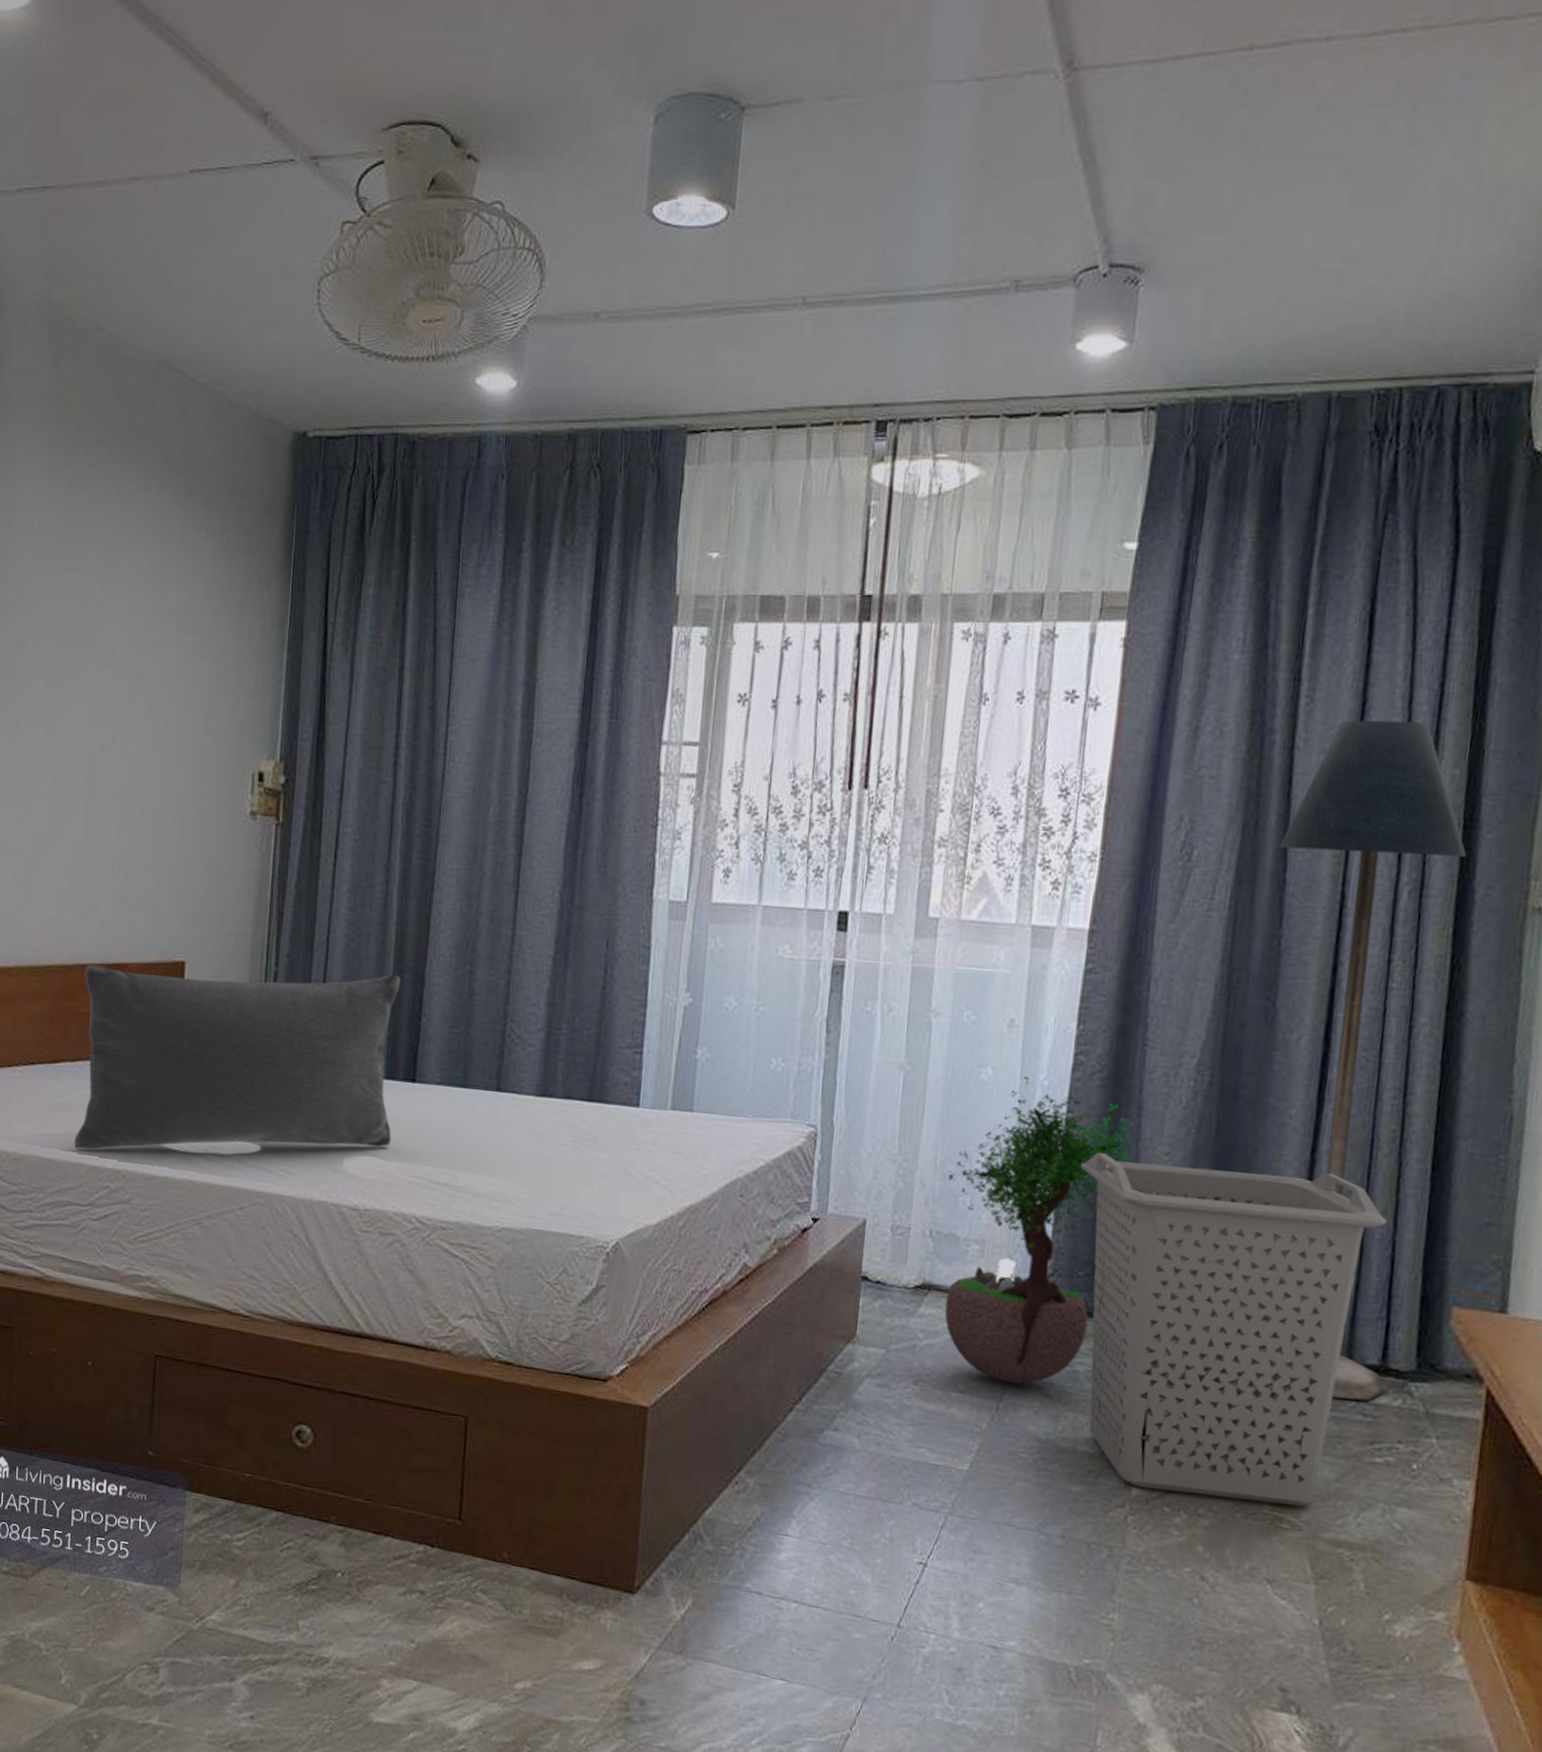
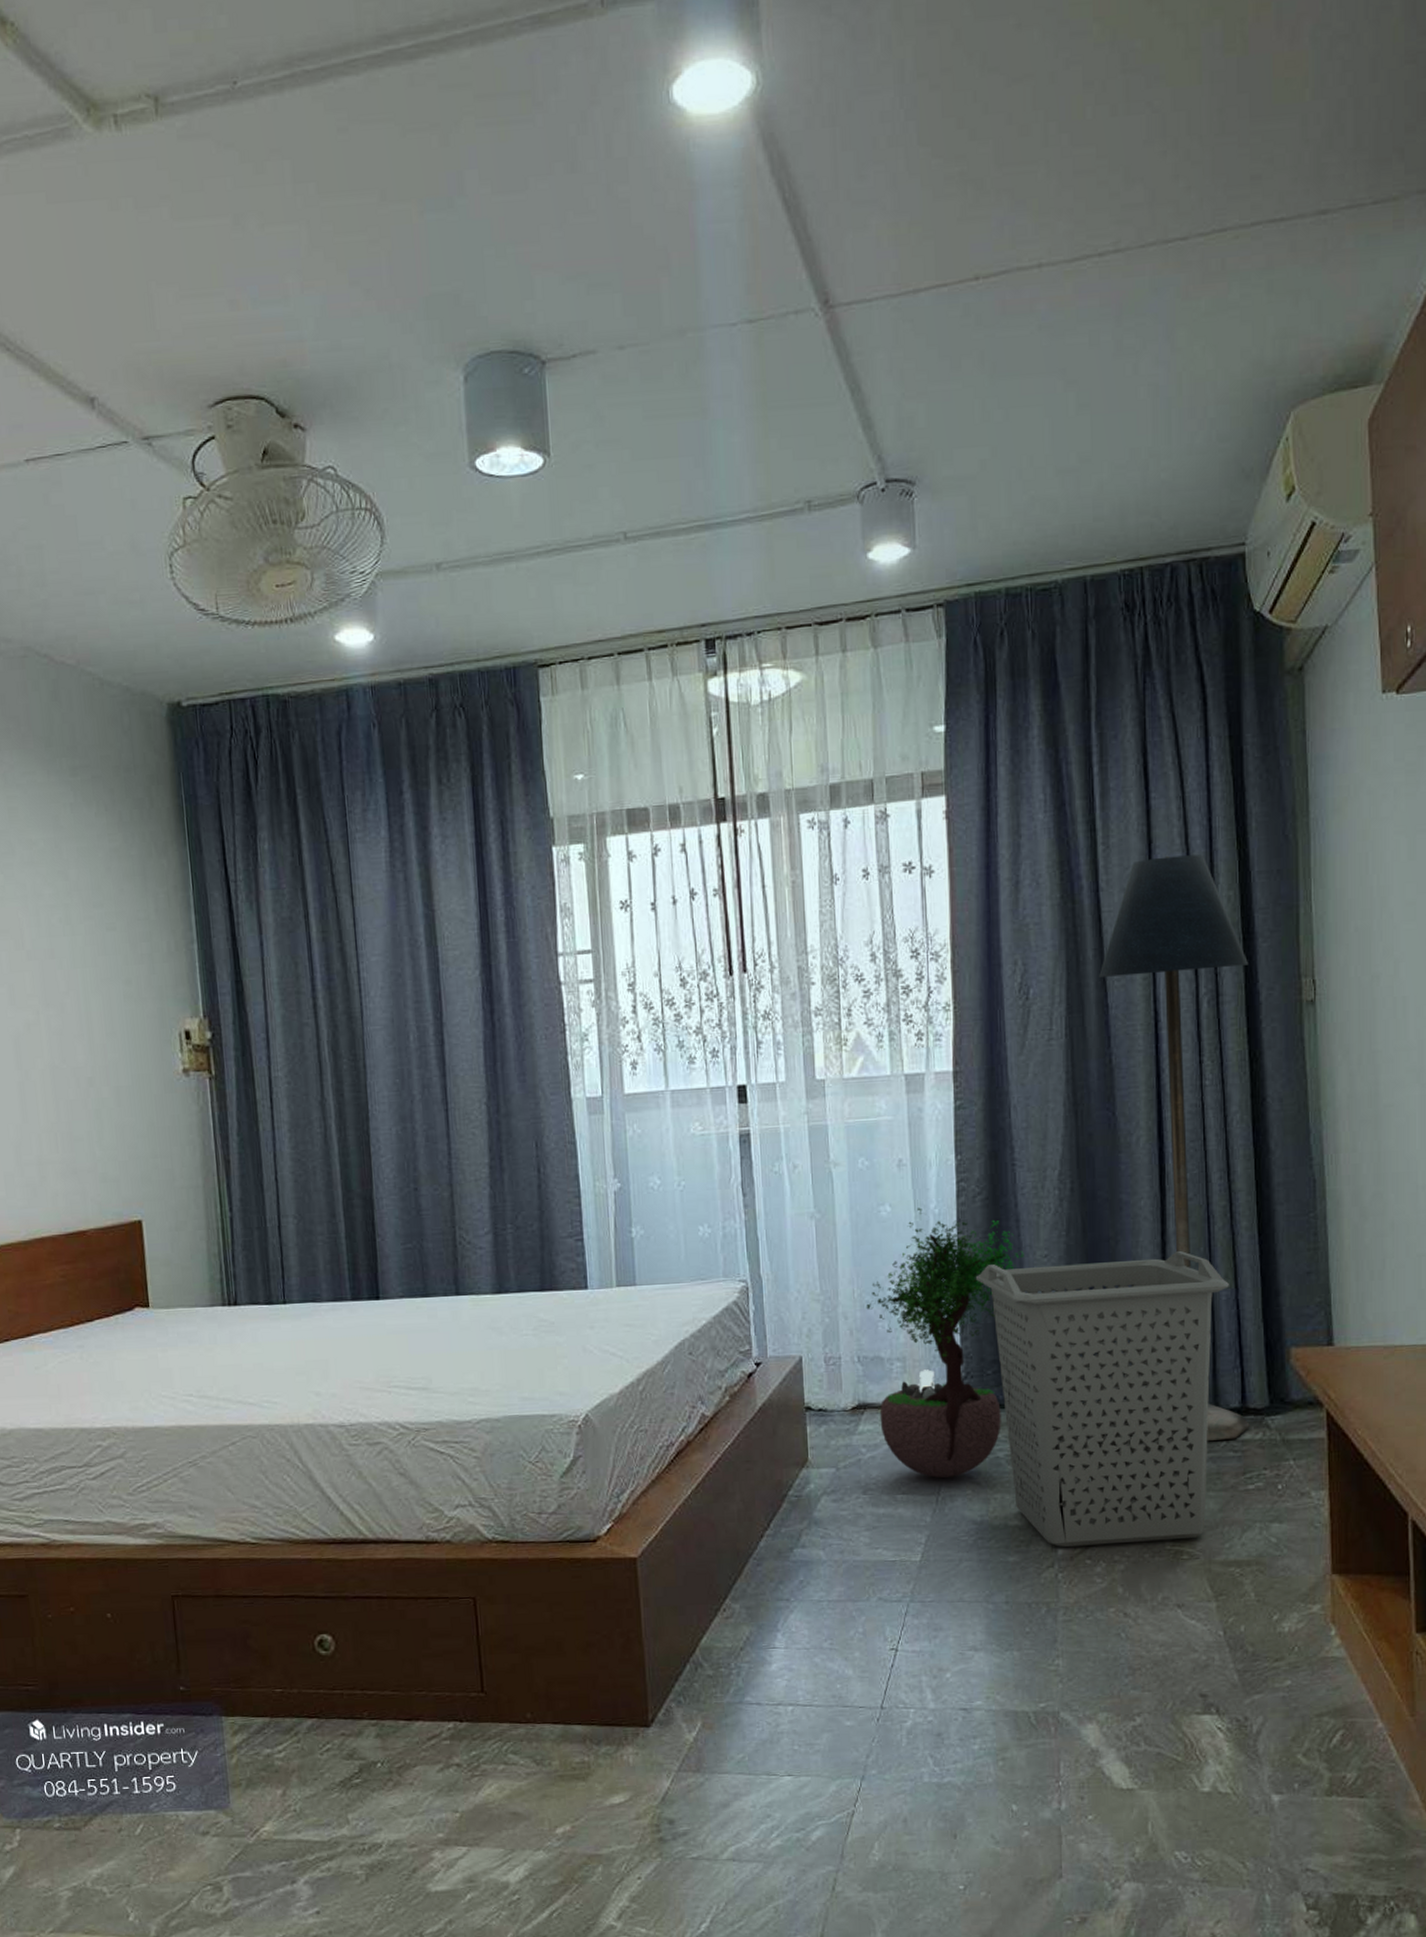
pillow: present [74,965,401,1150] -> none [44,1203,366,1415]

